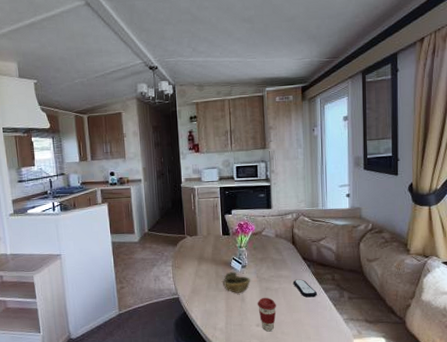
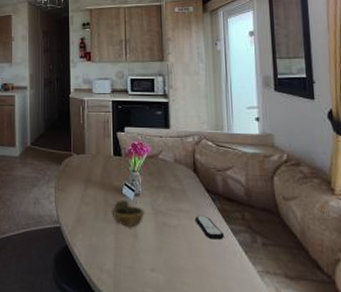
coffee cup: present [257,298,276,332] -> none [152,235,175,280]

